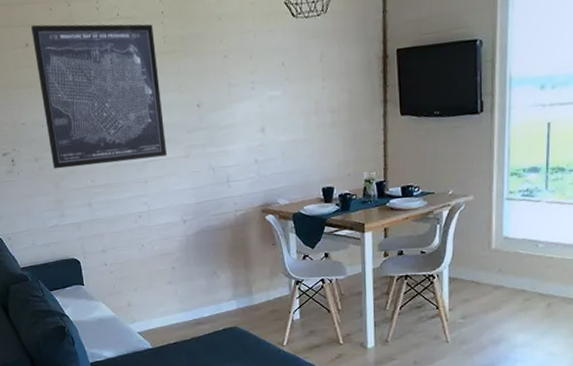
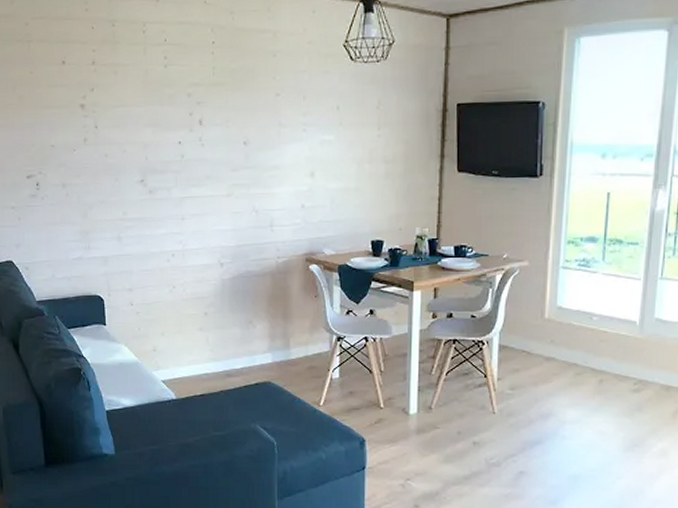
wall art: present [31,24,168,169] -> none [70,42,208,197]

